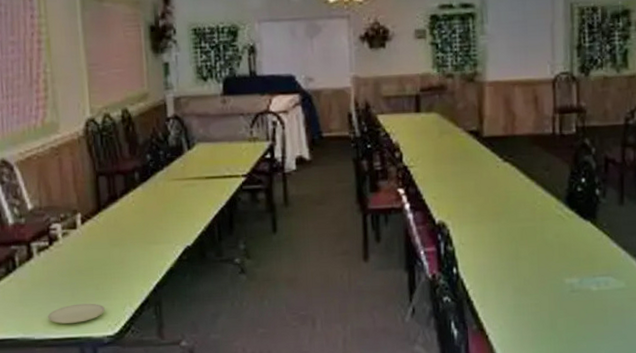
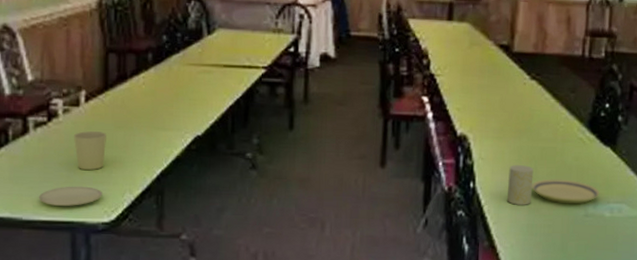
dixie cup: none [74,251,104,289] -> present [74,131,106,171]
cup: none [490,247,516,287] -> present [507,165,534,205]
plate: none [514,257,584,282] -> present [531,178,600,205]

